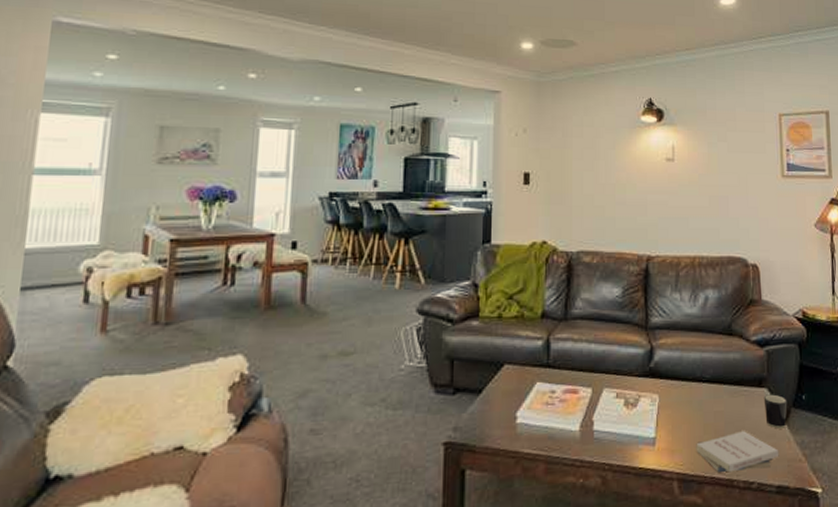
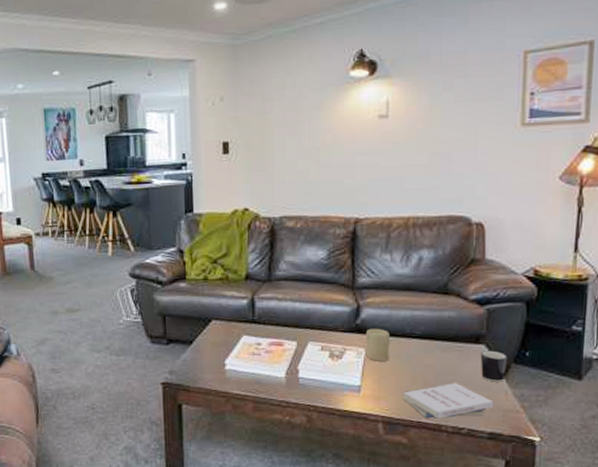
candle: none [659,372,683,409] -> present [365,328,391,361]

